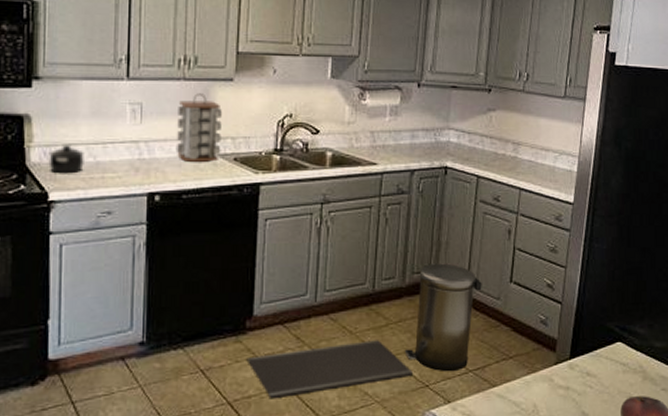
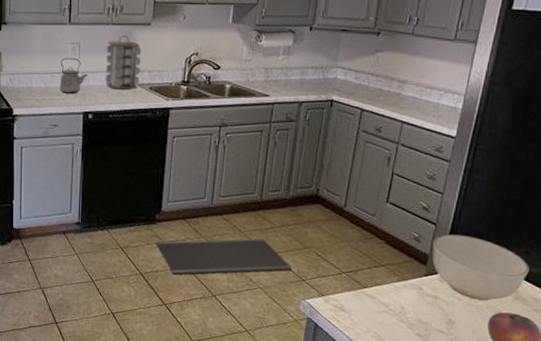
saucepan: present [48,143,86,174] -> none [13,73,39,96]
kettle: none [114,122,154,169] -> present [59,57,89,94]
pedal bin: present [404,263,482,372] -> none [285,181,360,271]
bowl: none [561,313,654,385] -> present [432,234,530,300]

